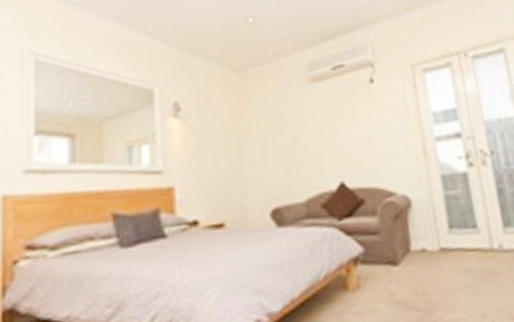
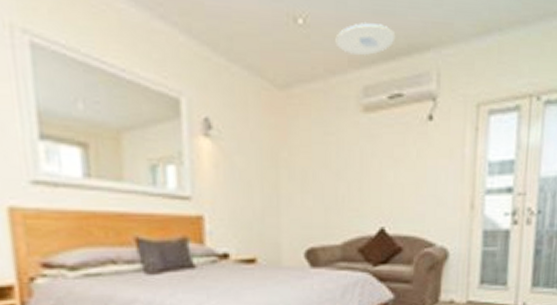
ceiling light: none [280,14,331,40] -> present [335,21,396,56]

